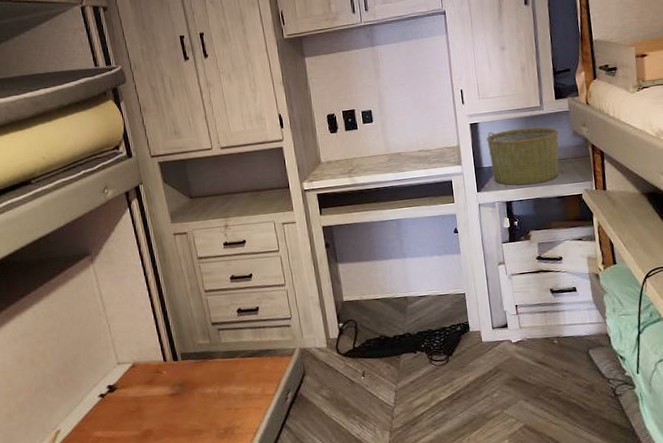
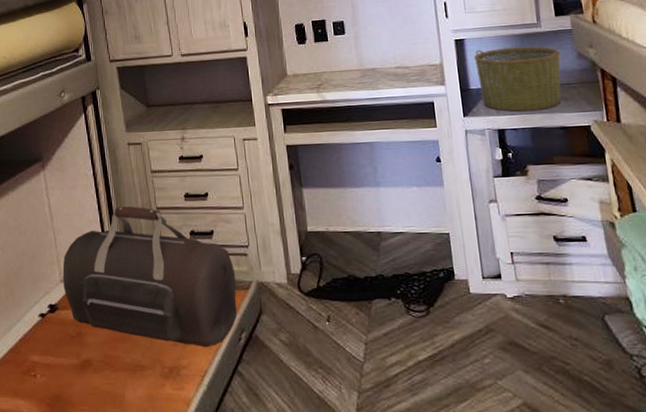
duffel bag: none [118,291,283,409] -> present [62,206,237,348]

